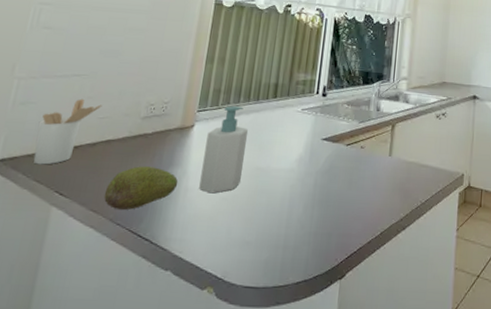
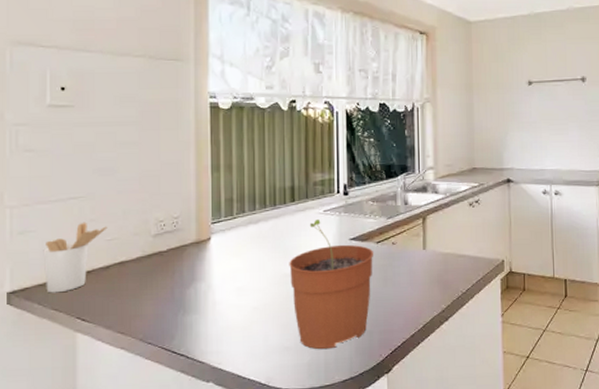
fruit: present [104,166,178,210] -> none [129,284,204,329]
soap bottle: present [199,106,249,194] -> none [227,214,271,304]
plant pot: none [260,117,343,248] -> present [289,220,374,350]

